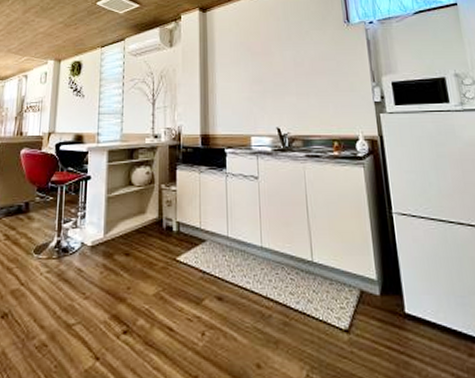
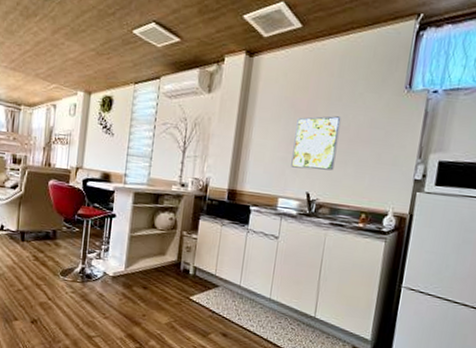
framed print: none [255,54,298,105] -> present [291,116,342,171]

